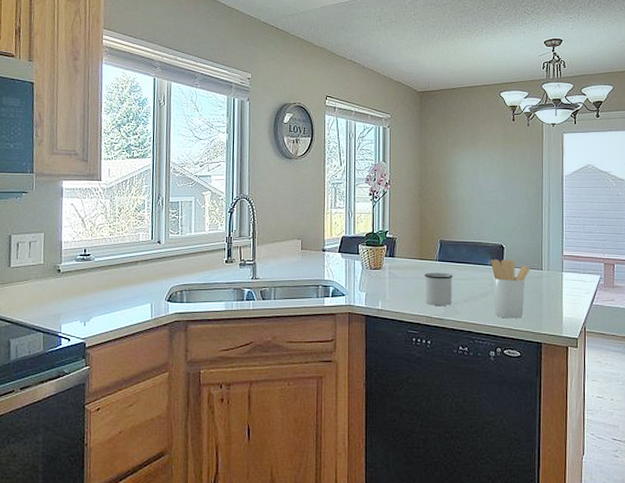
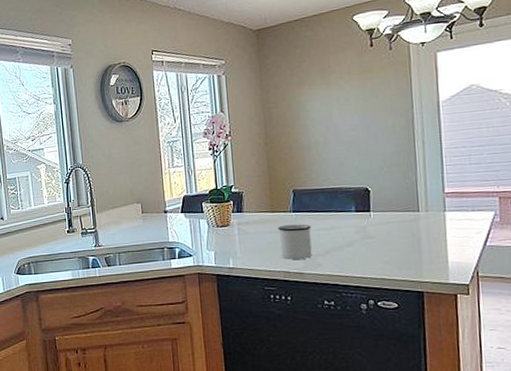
utensil holder: present [491,259,530,319] -> none [355,203,404,268]

